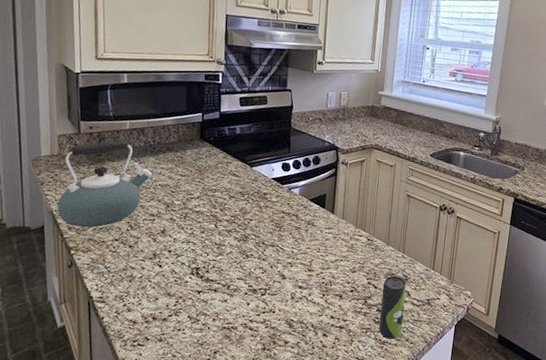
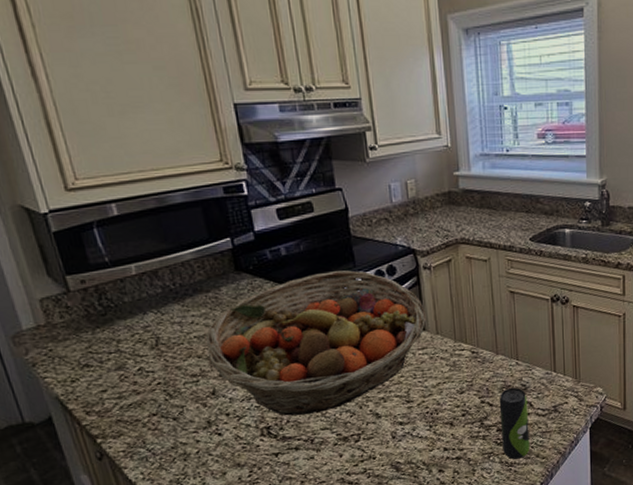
kettle: present [57,140,153,228] -> none [57,291,183,409]
fruit basket: none [165,152,337,265] -> present [206,270,427,416]

